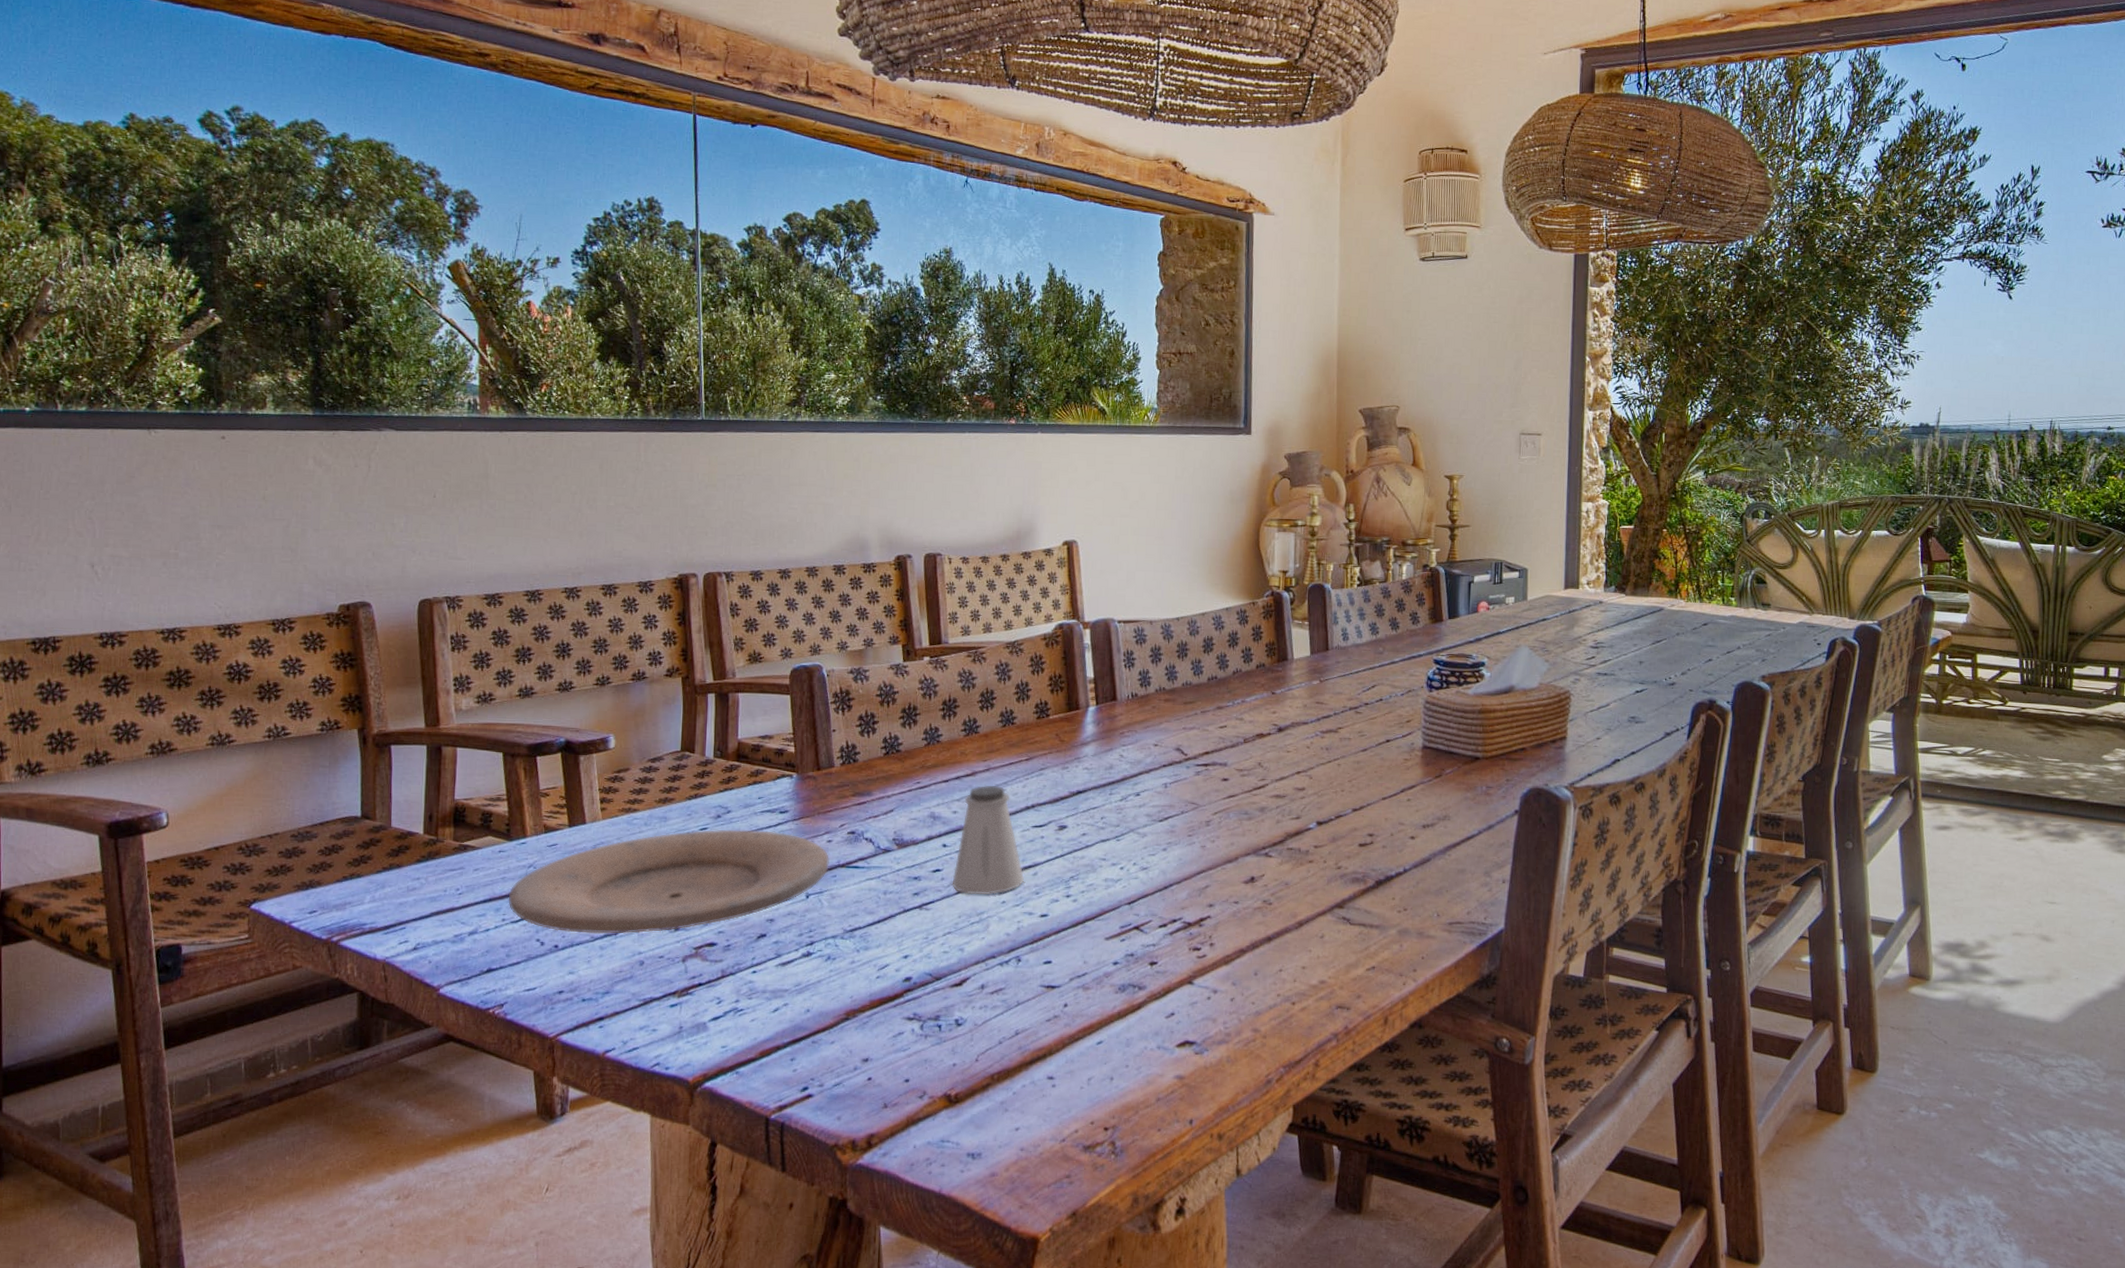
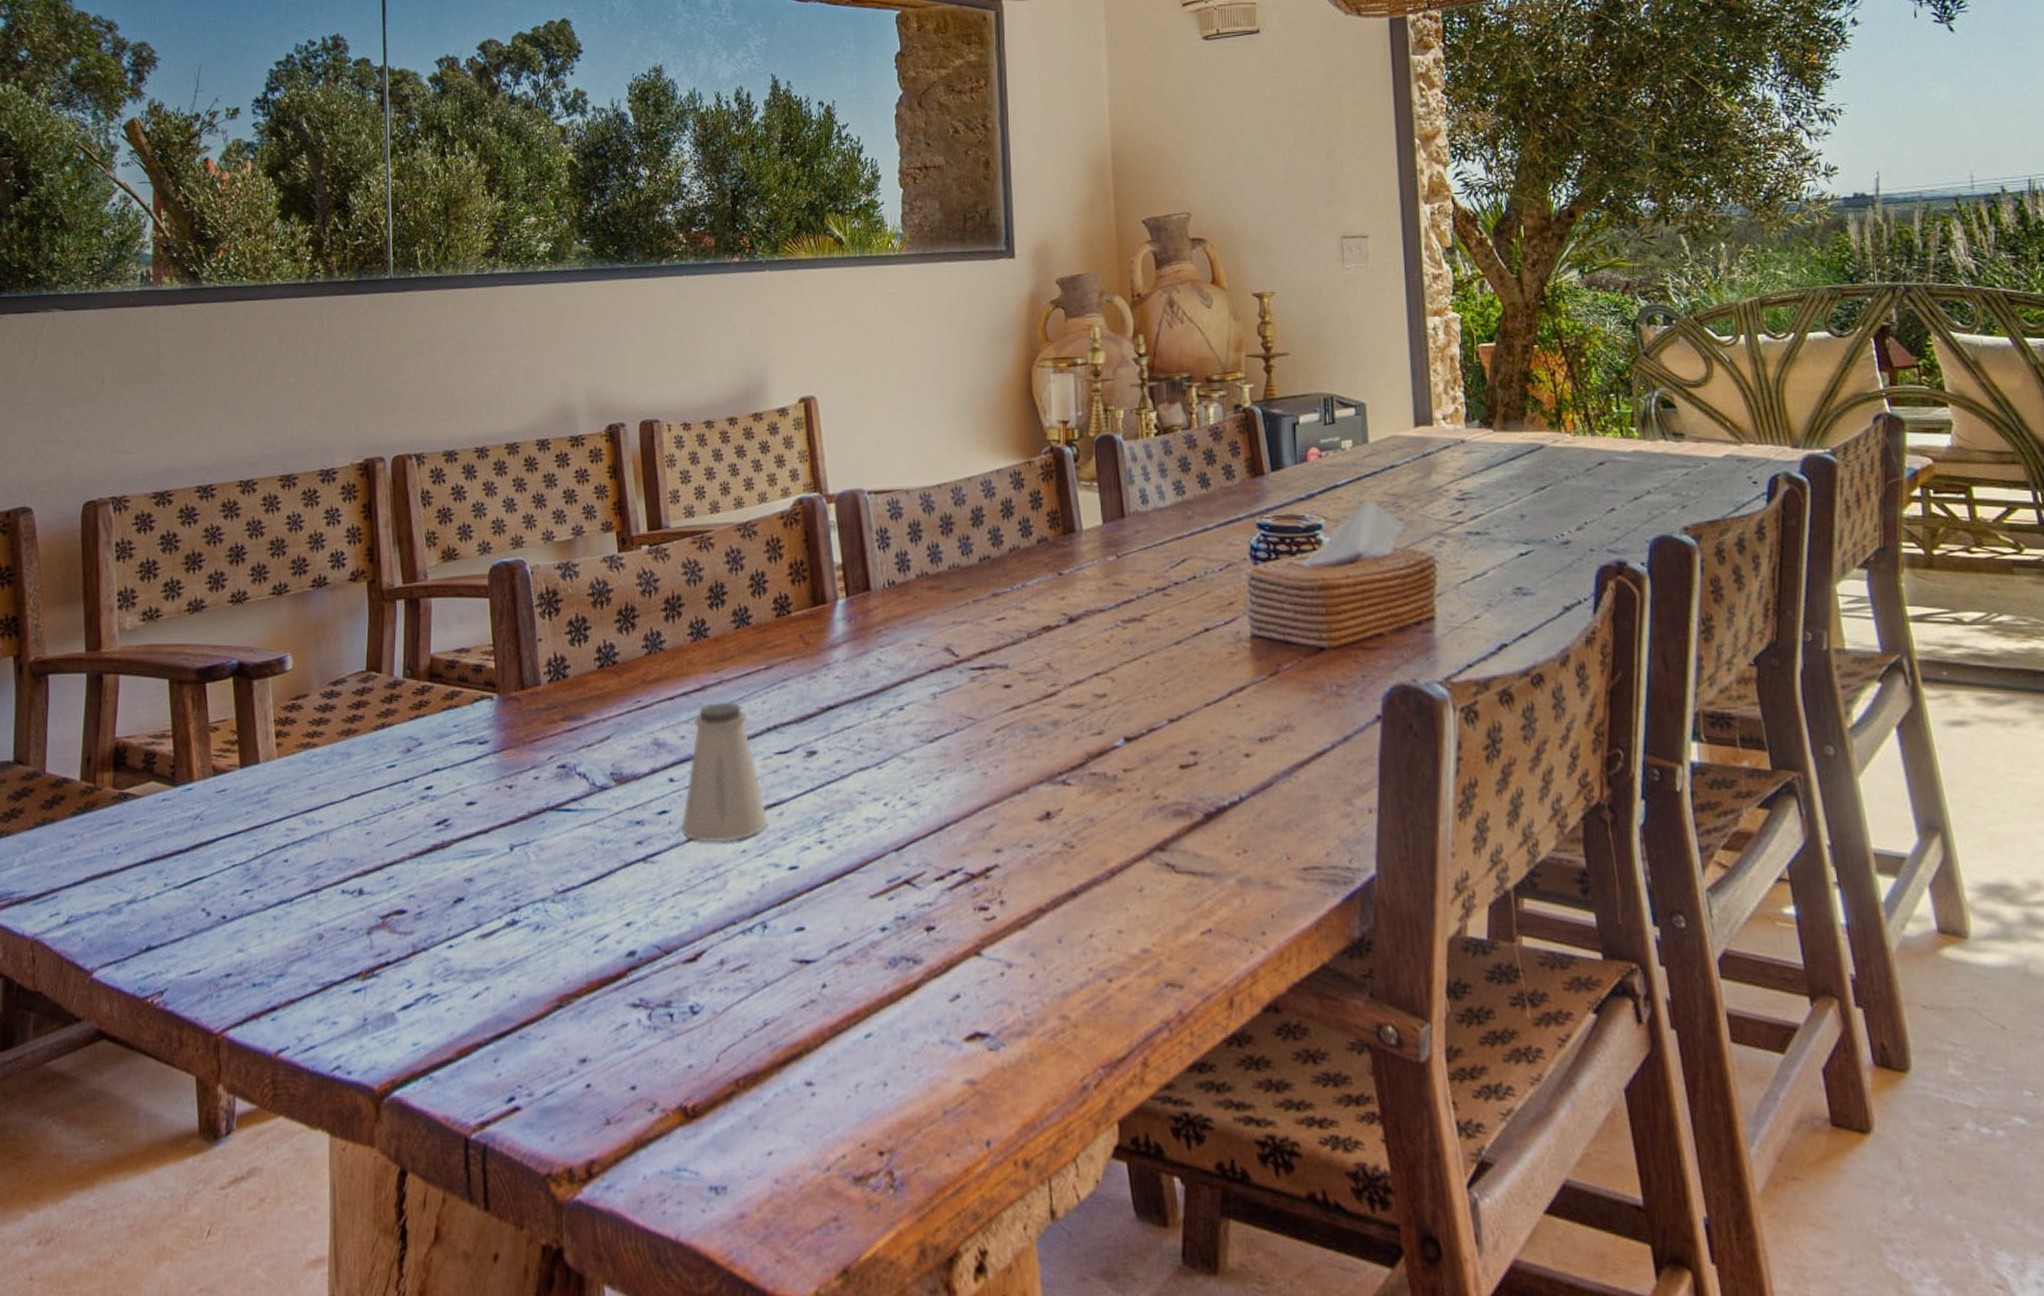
plate: present [508,829,830,934] -> none [171,766,537,901]

